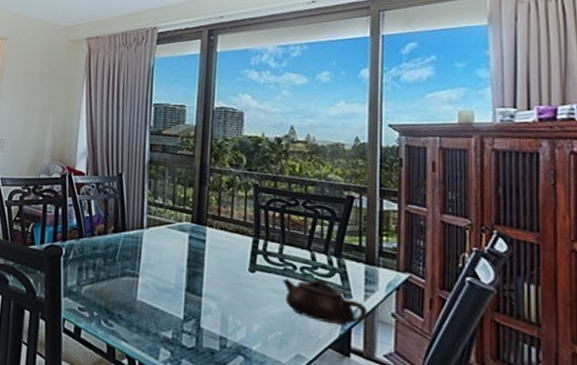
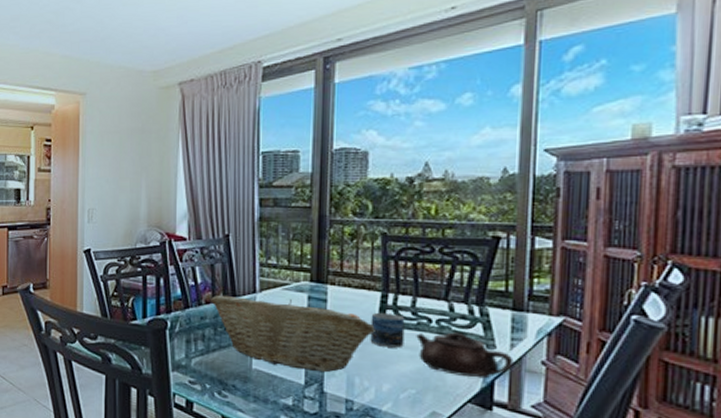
fruit basket: none [102,228,247,309] -> present [209,295,375,373]
mug: none [242,256,273,291] -> present [370,312,405,348]

